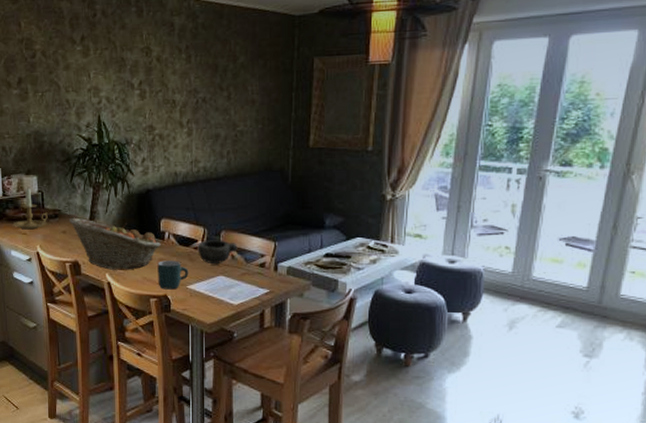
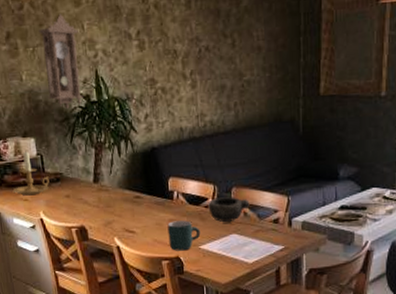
pendulum clock: none [48,63,86,150] -> present [39,14,84,109]
fruit basket: present [68,217,161,270] -> none [71,180,170,234]

